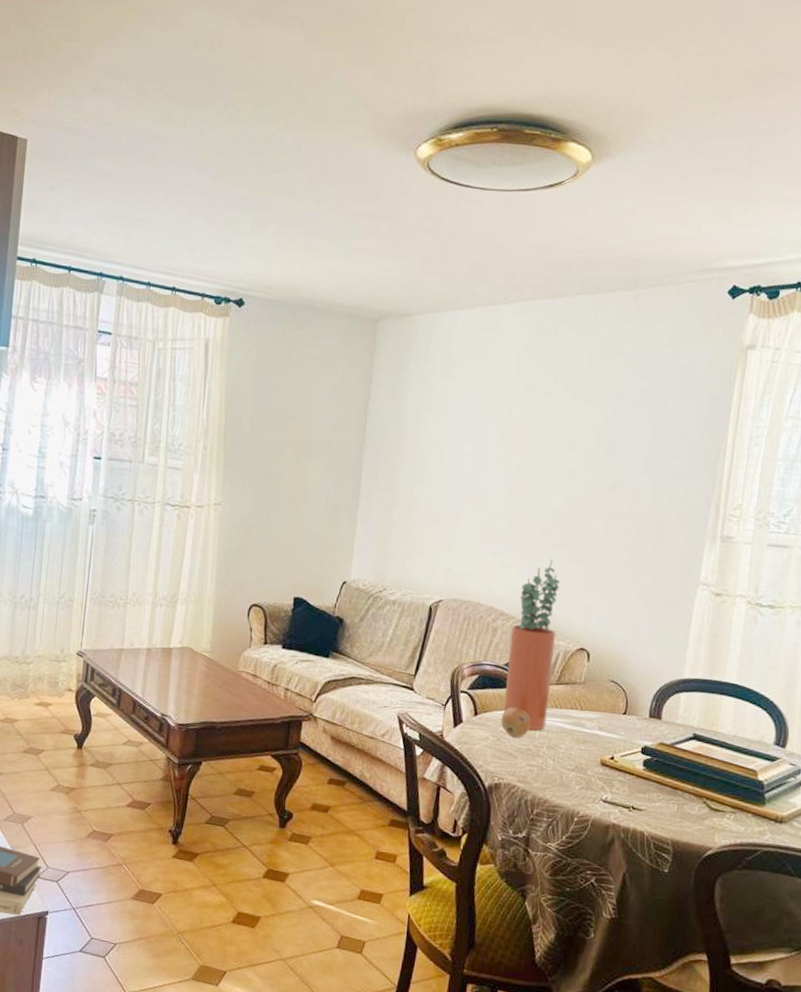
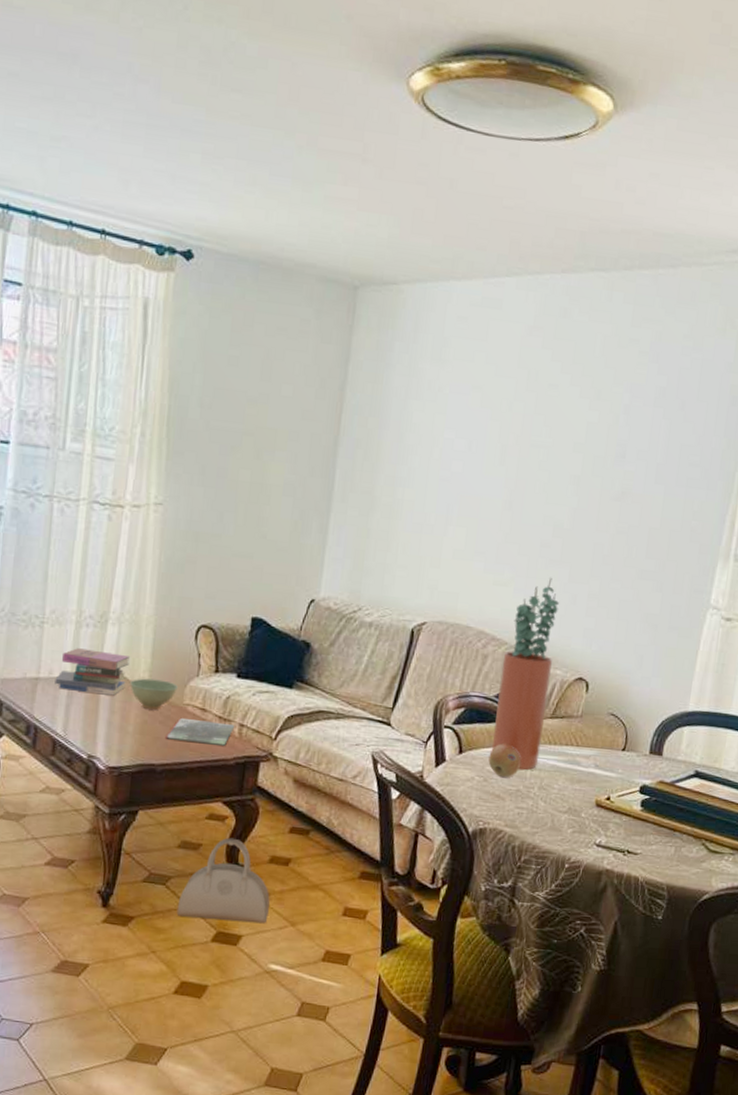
books: none [135,624,195,664] -> present [55,648,130,696]
bowl: none [195,649,234,676] -> present [130,678,178,710]
magazine: none [224,682,281,708] -> present [166,717,235,747]
handbag: none [234,786,312,864] -> present [176,837,270,924]

